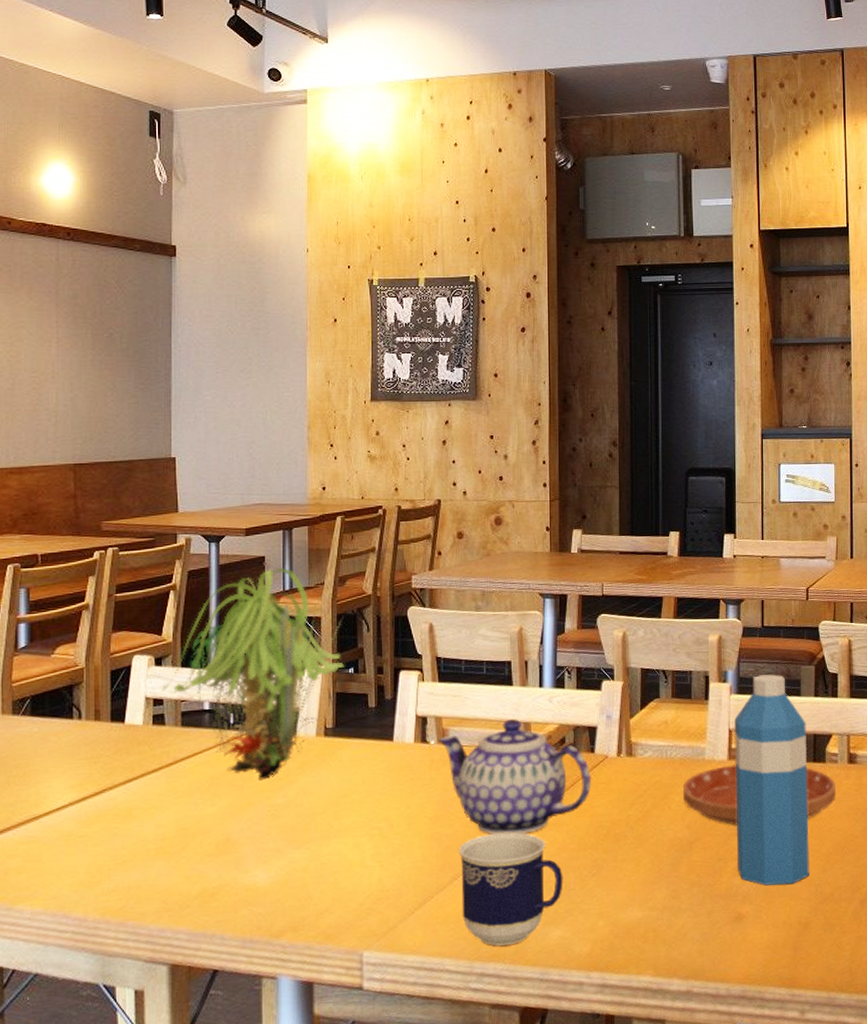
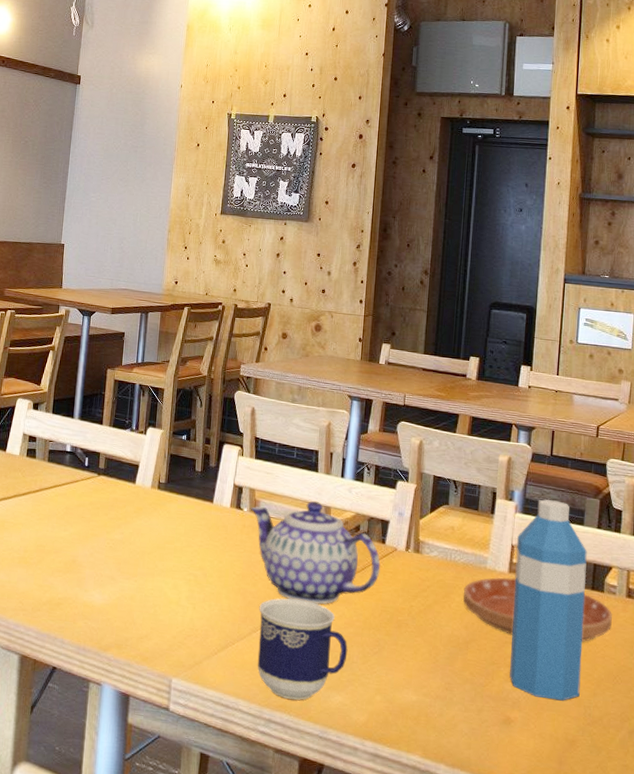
plant: present [162,568,344,781] -> none [36,343,180,517]

